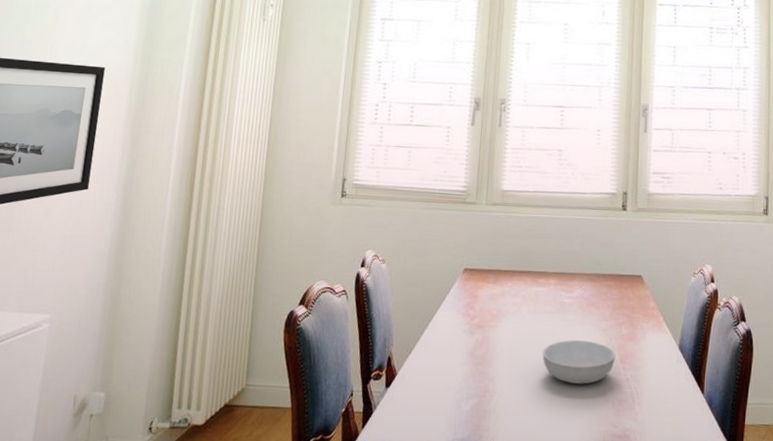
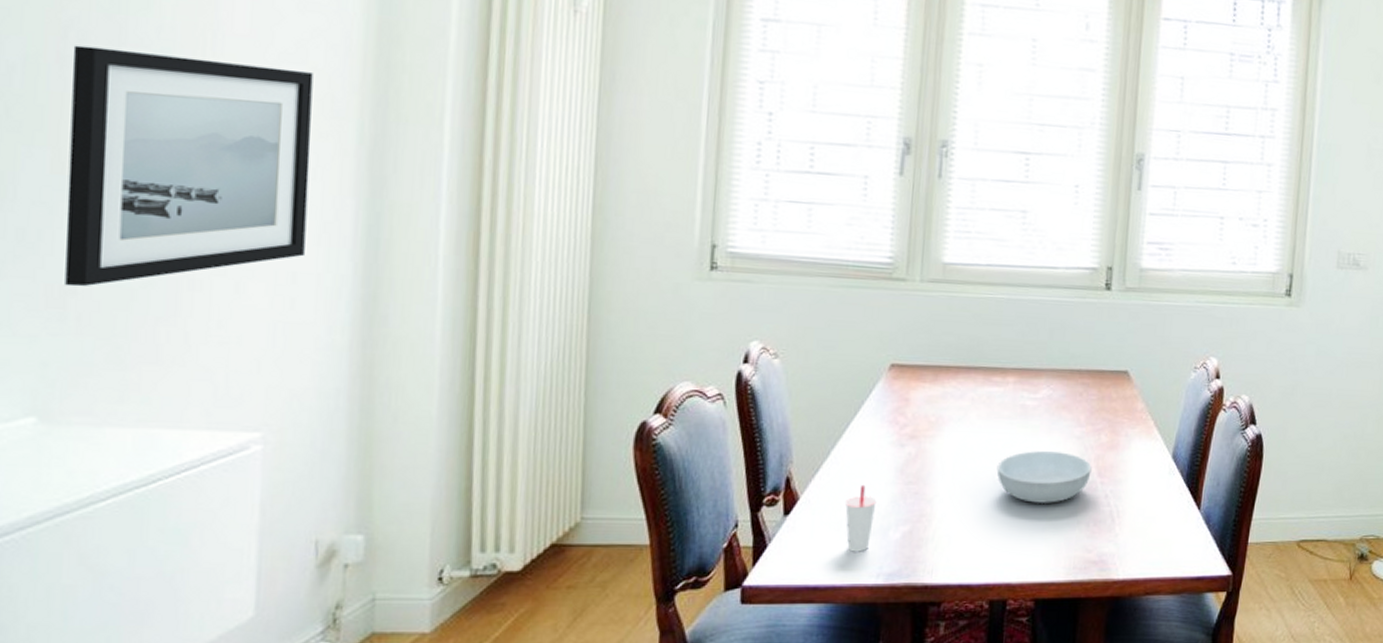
cup: none [430,364,453,420] -> present [845,484,877,552]

